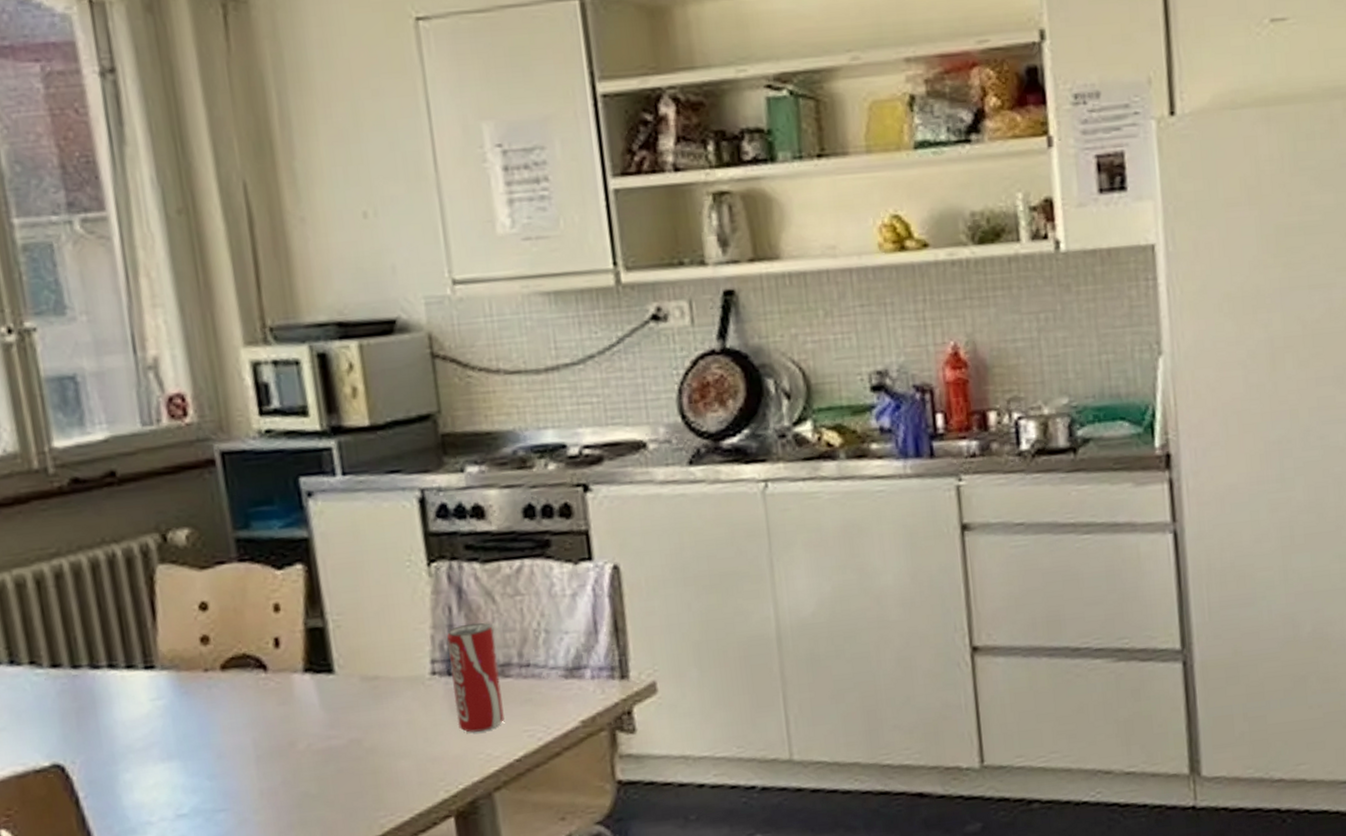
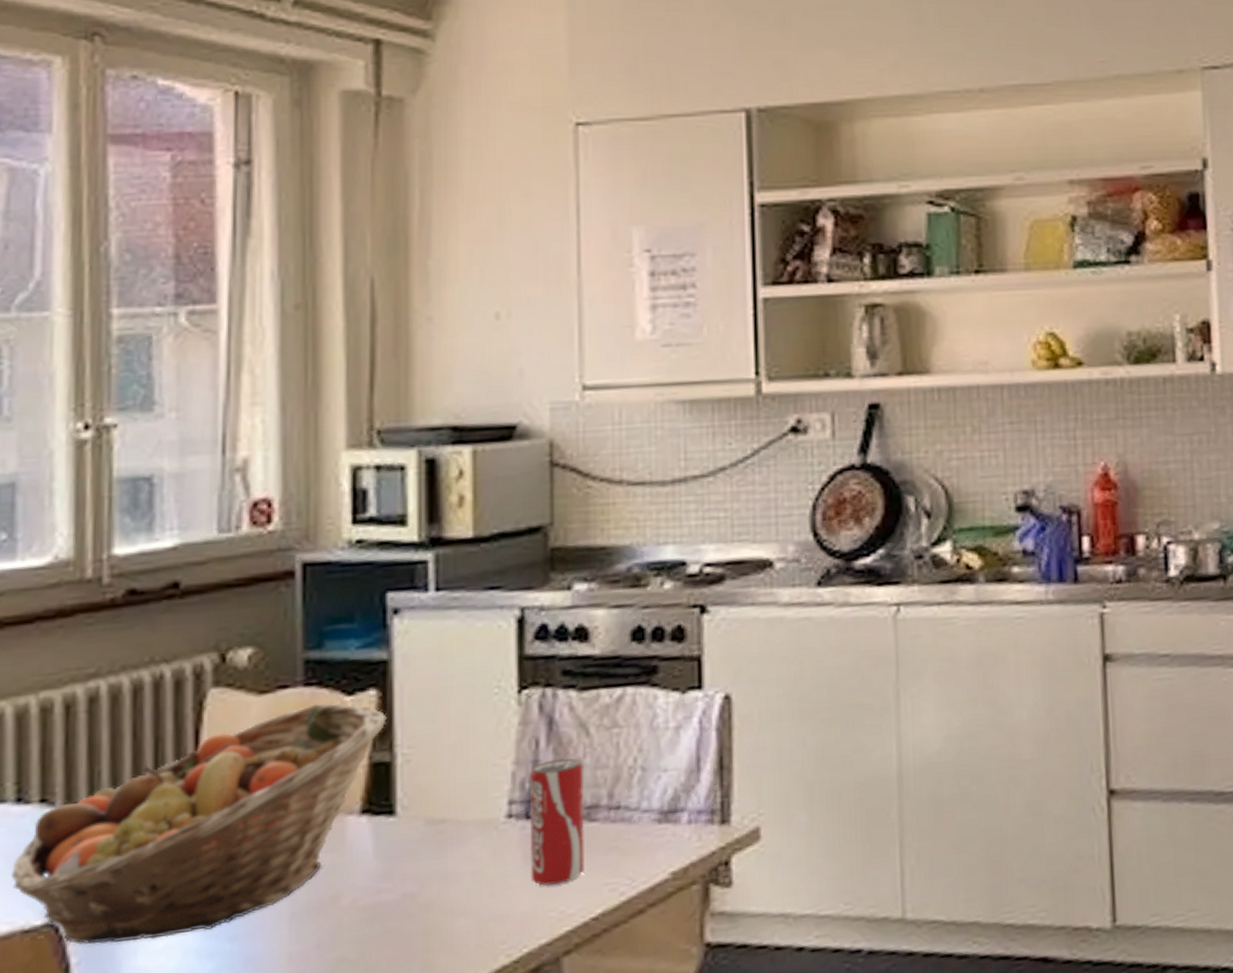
fruit basket: none [17,576,316,782] -> present [12,702,388,945]

